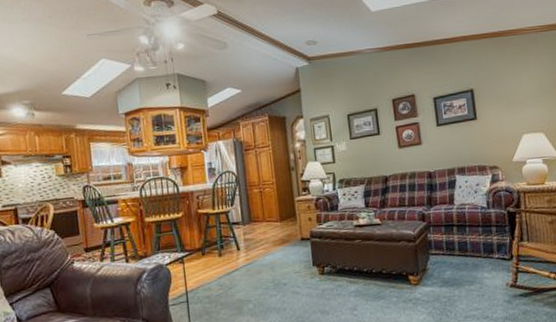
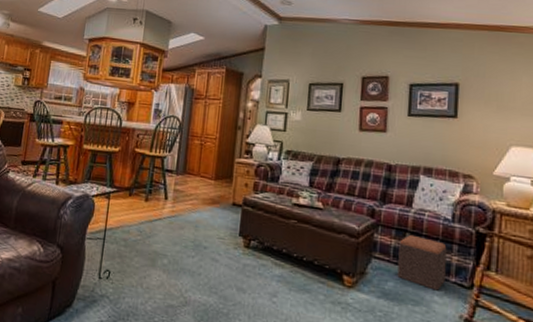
footstool: none [449,227,491,269] -> present [397,234,447,291]

